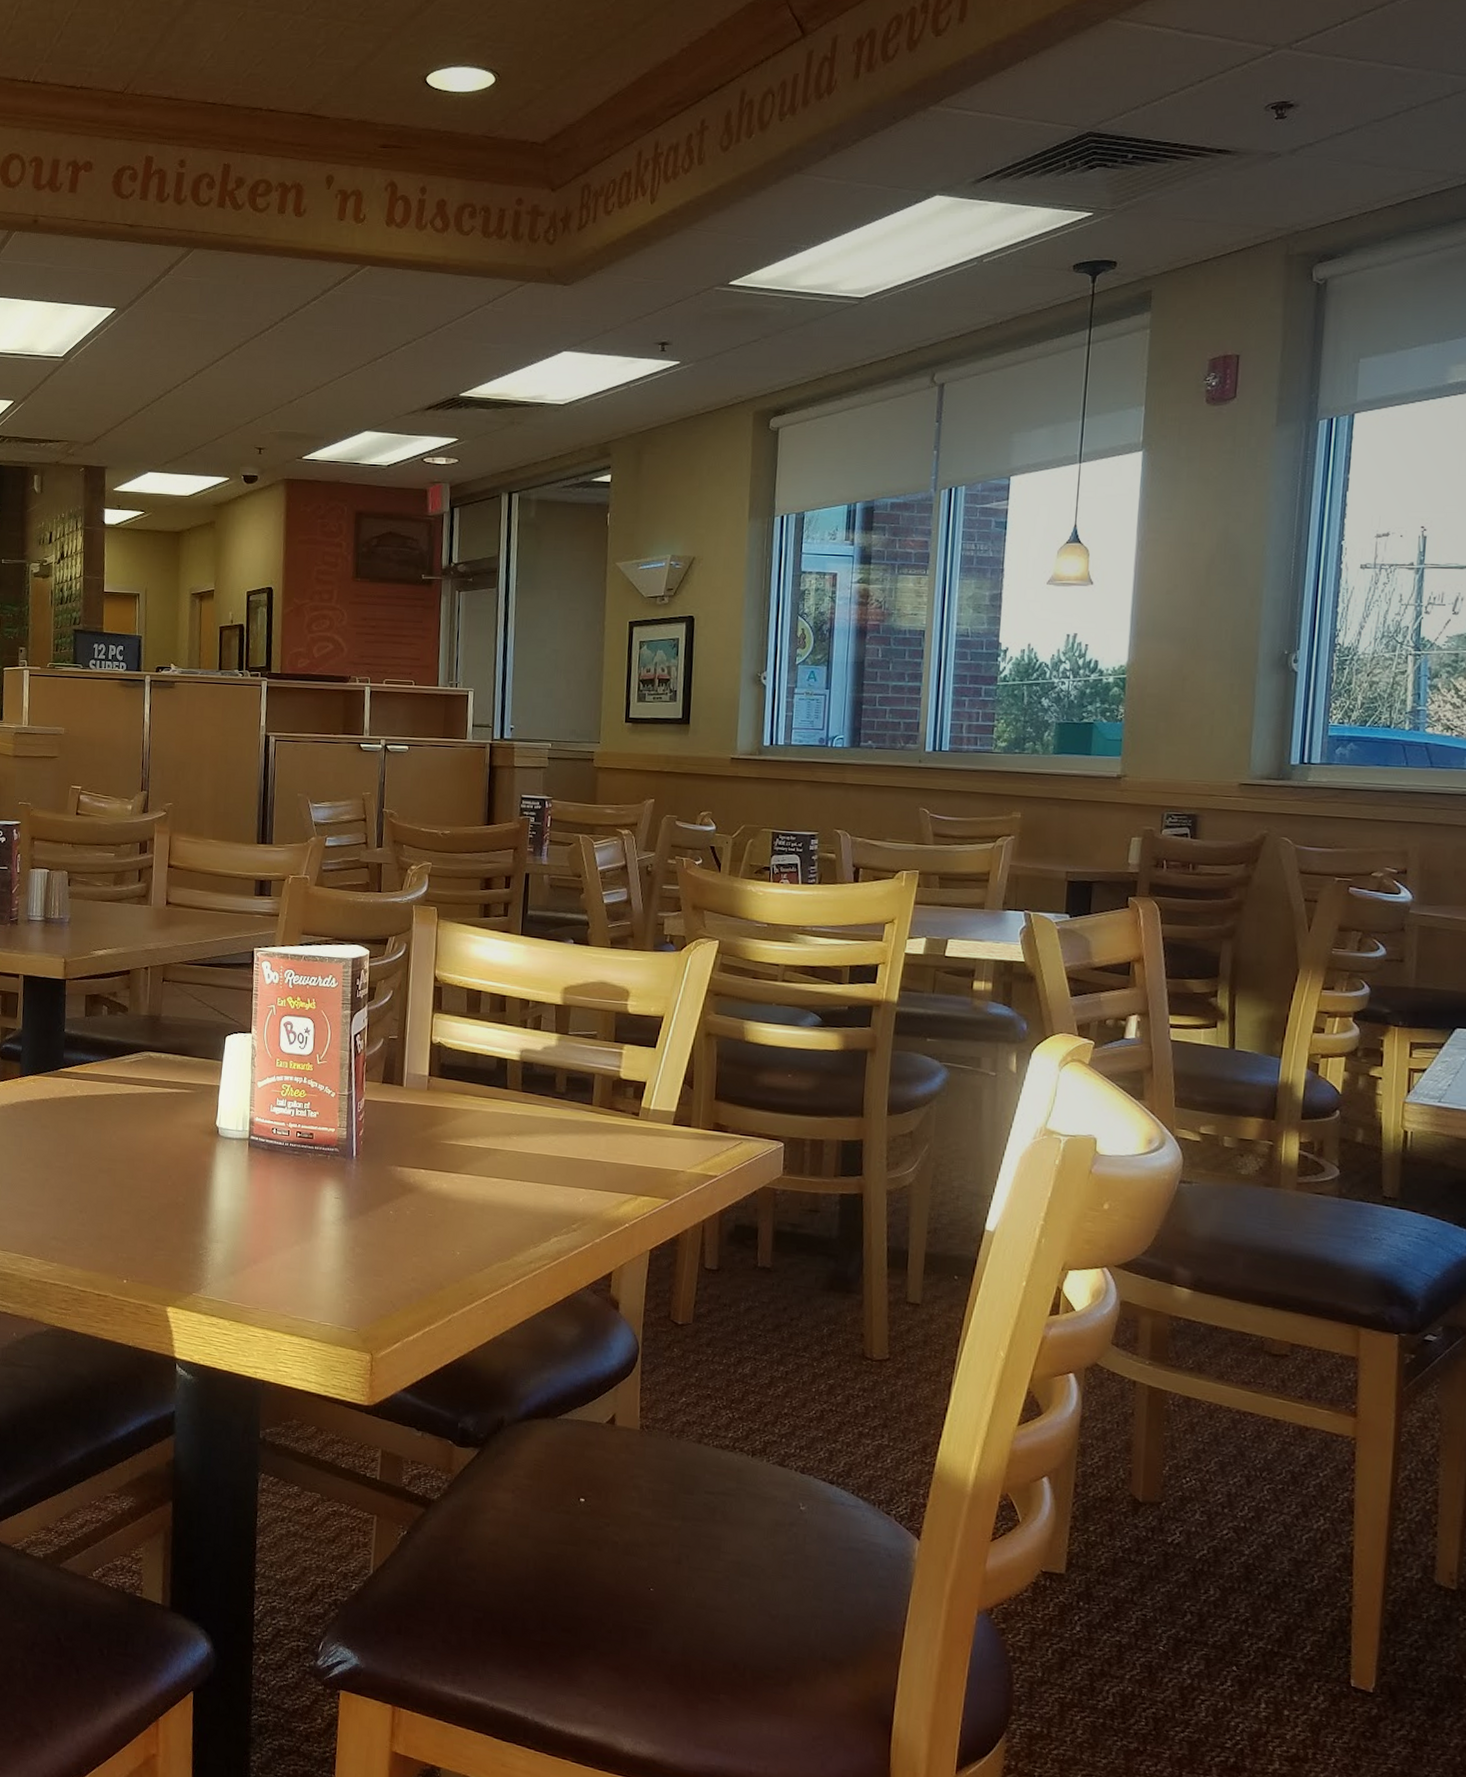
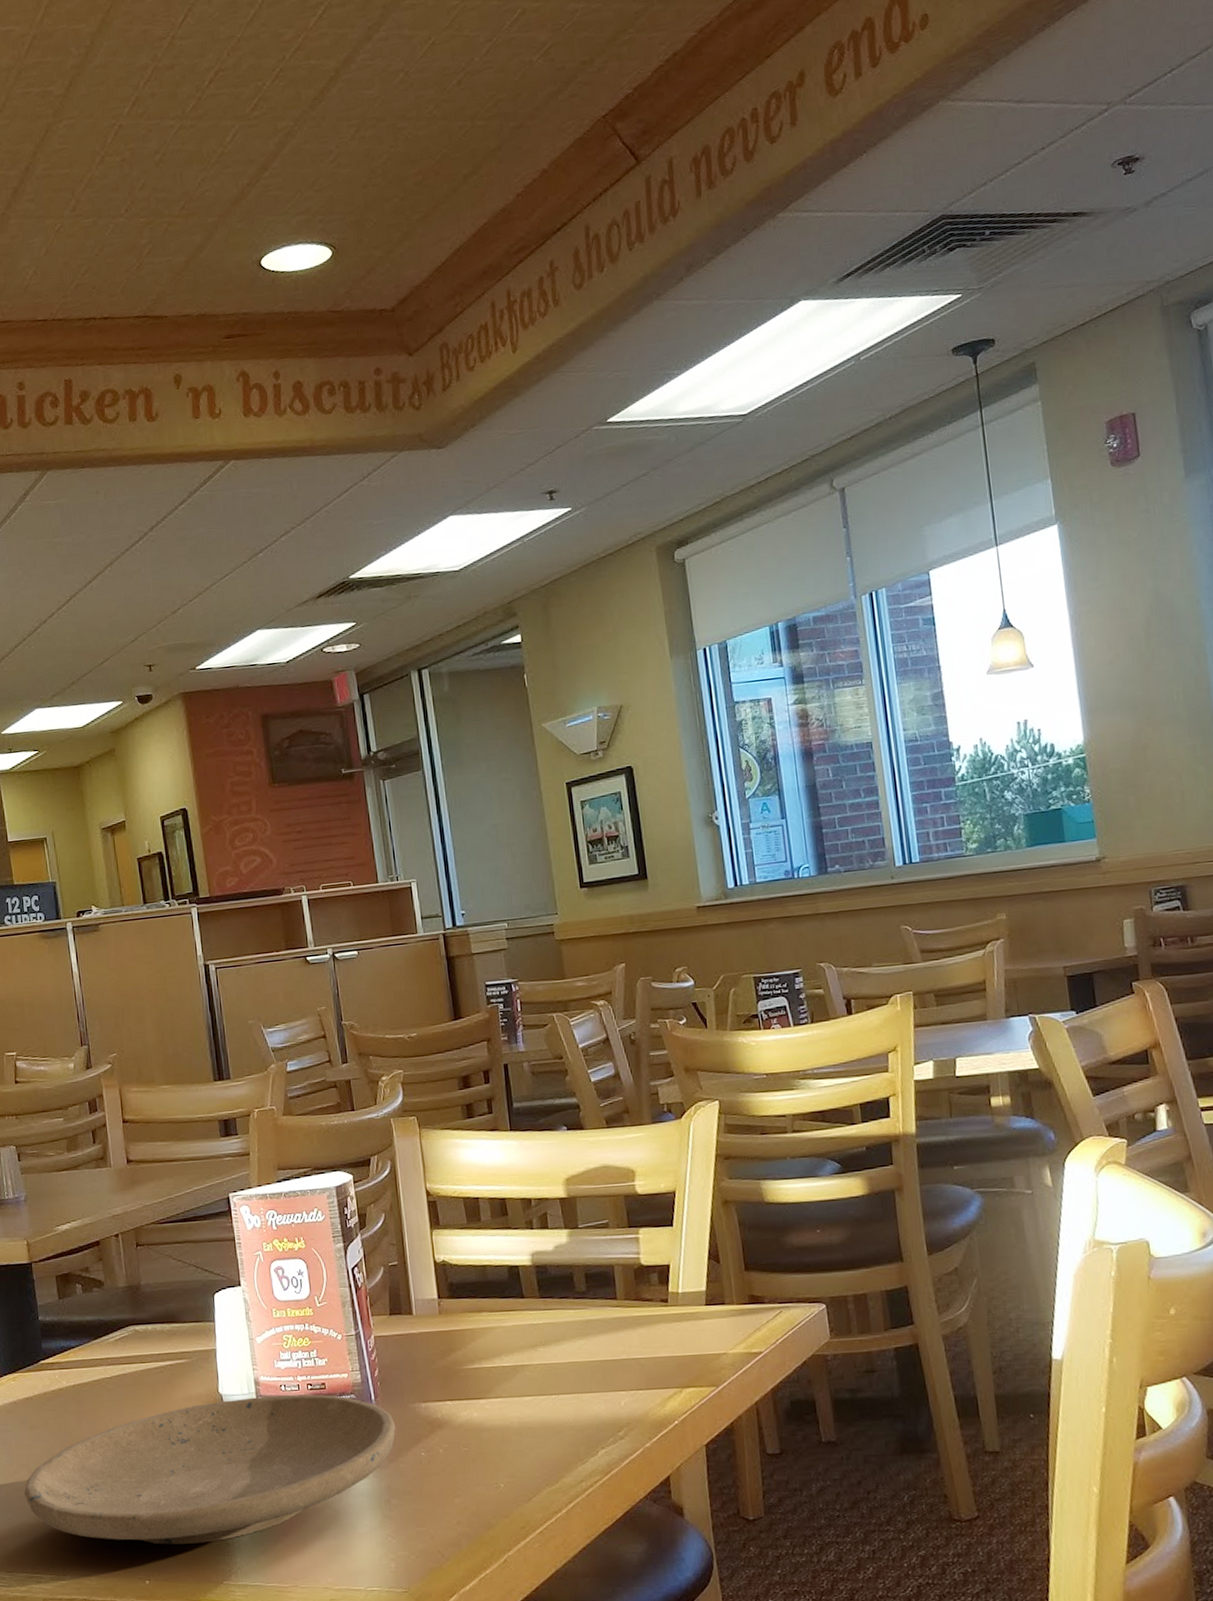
plate: none [28,1132,371,1257] -> present [24,1394,396,1545]

